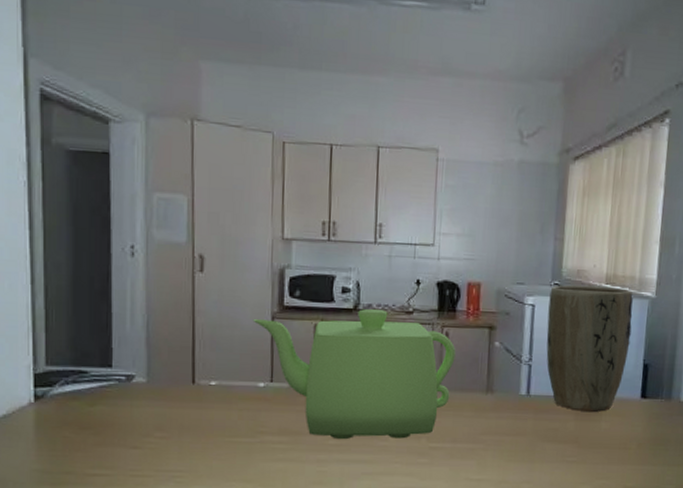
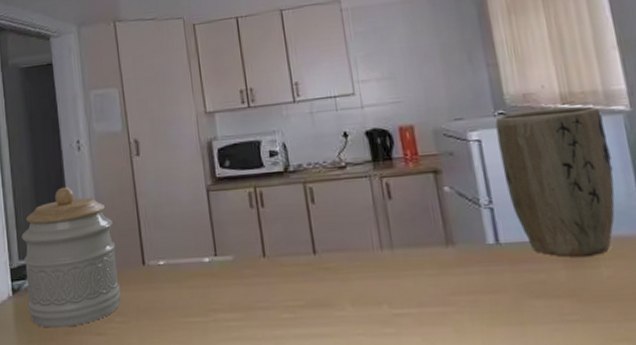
jar: none [52,293,164,439] -> present [22,187,121,328]
teapot: present [253,309,456,440] -> none [189,168,405,313]

